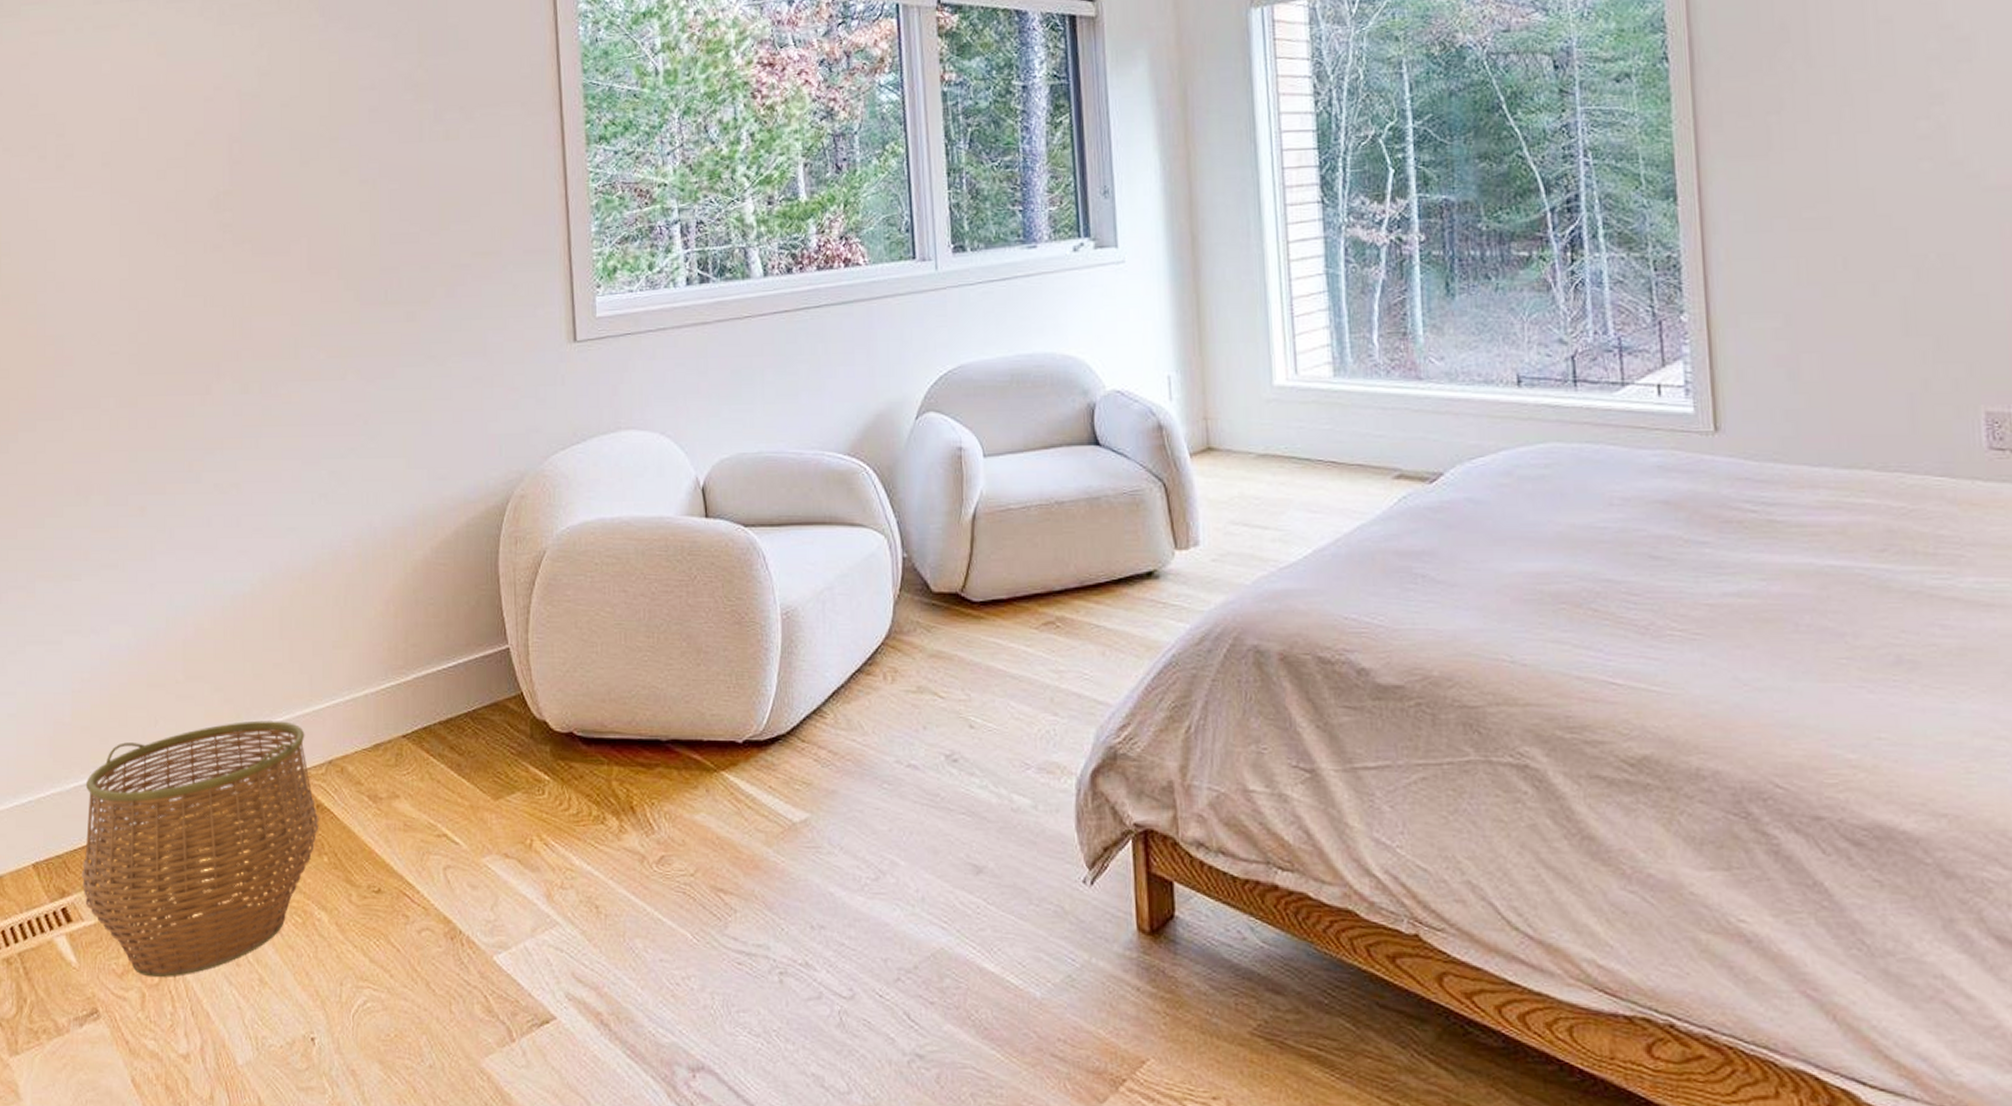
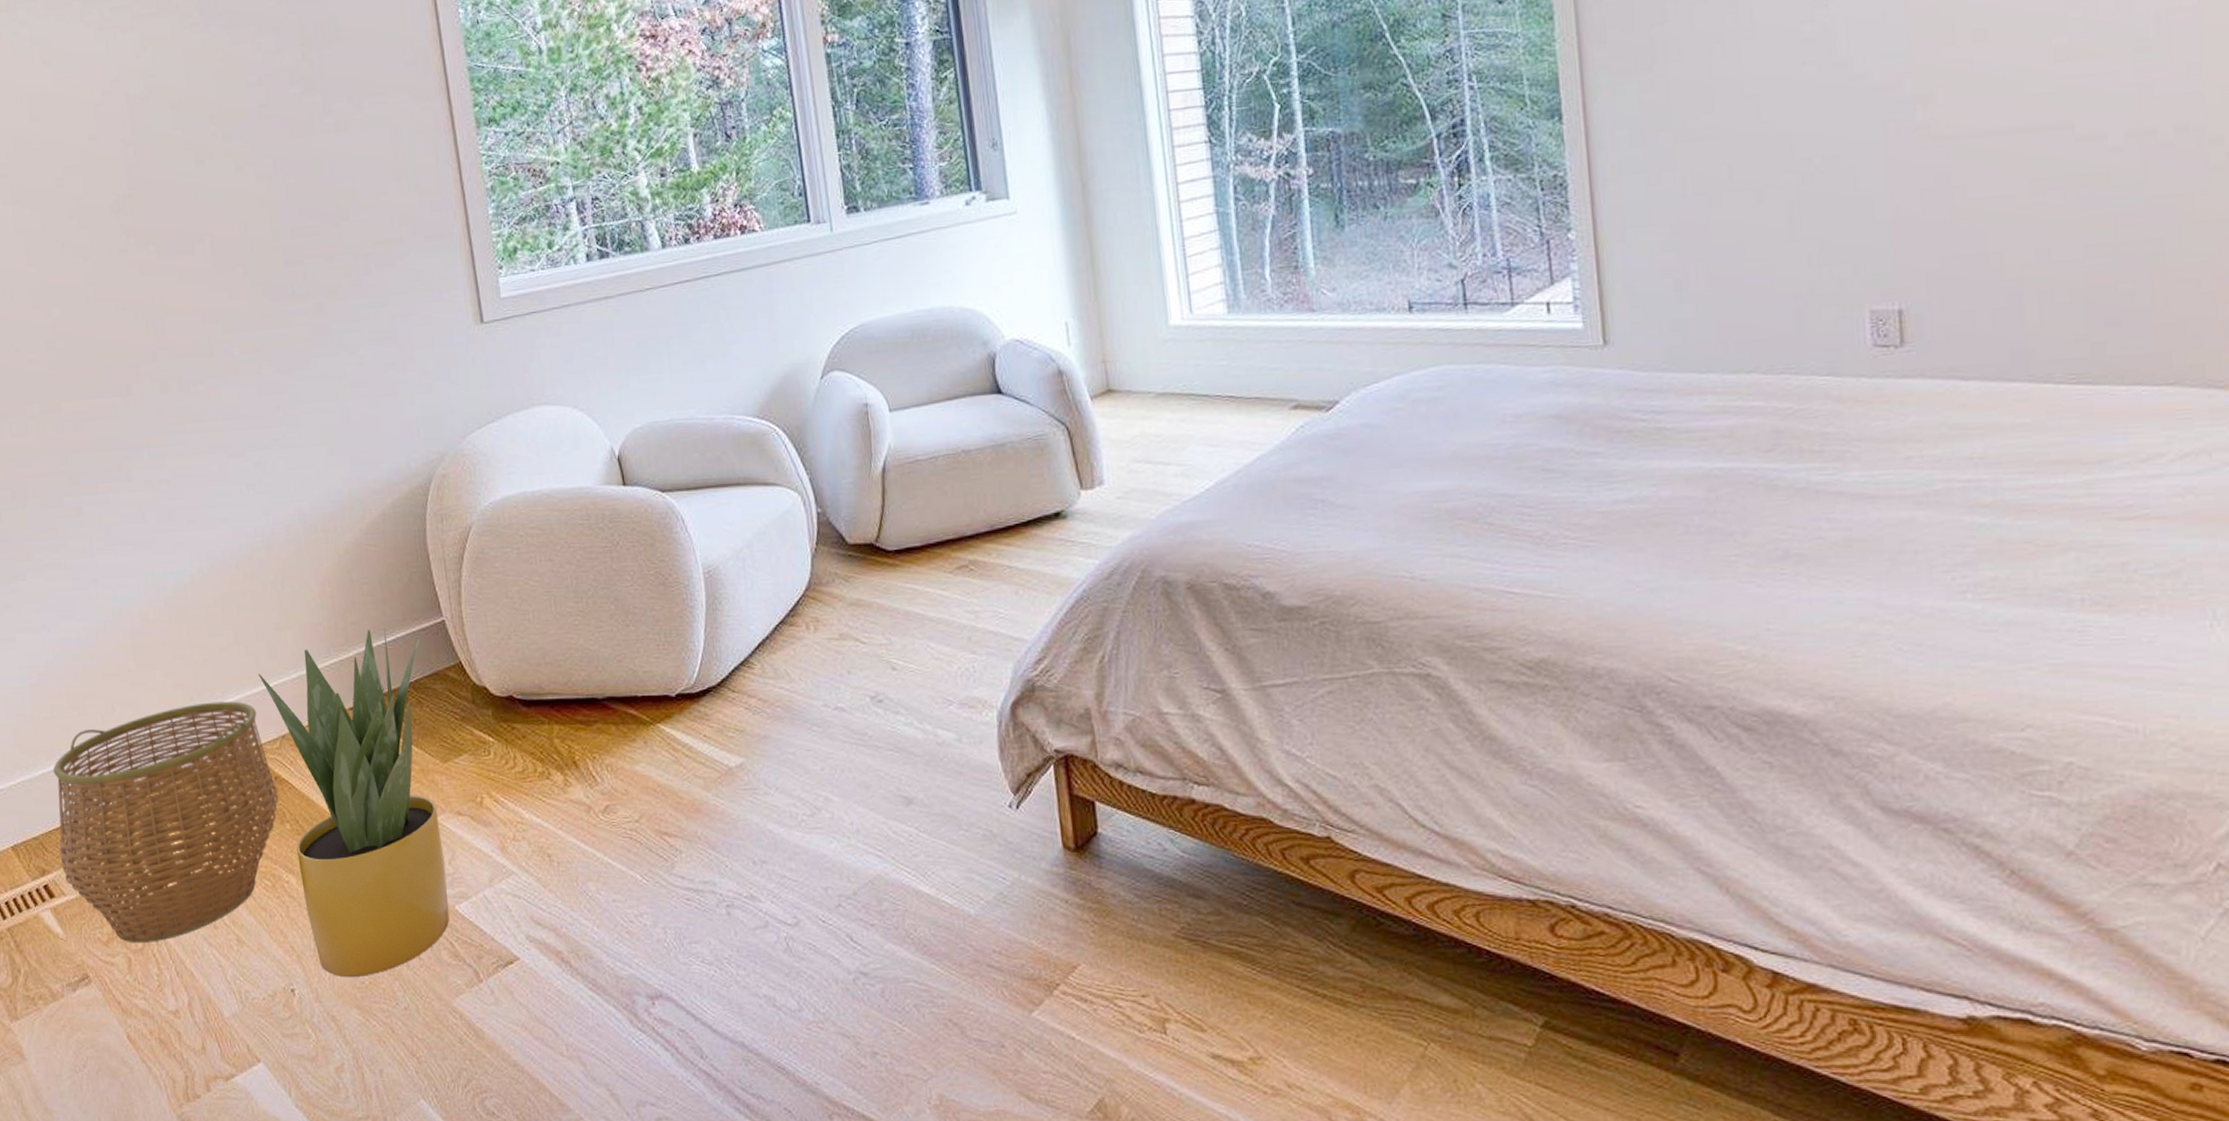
planter: none [311,652,487,1029] -> present [259,628,450,978]

